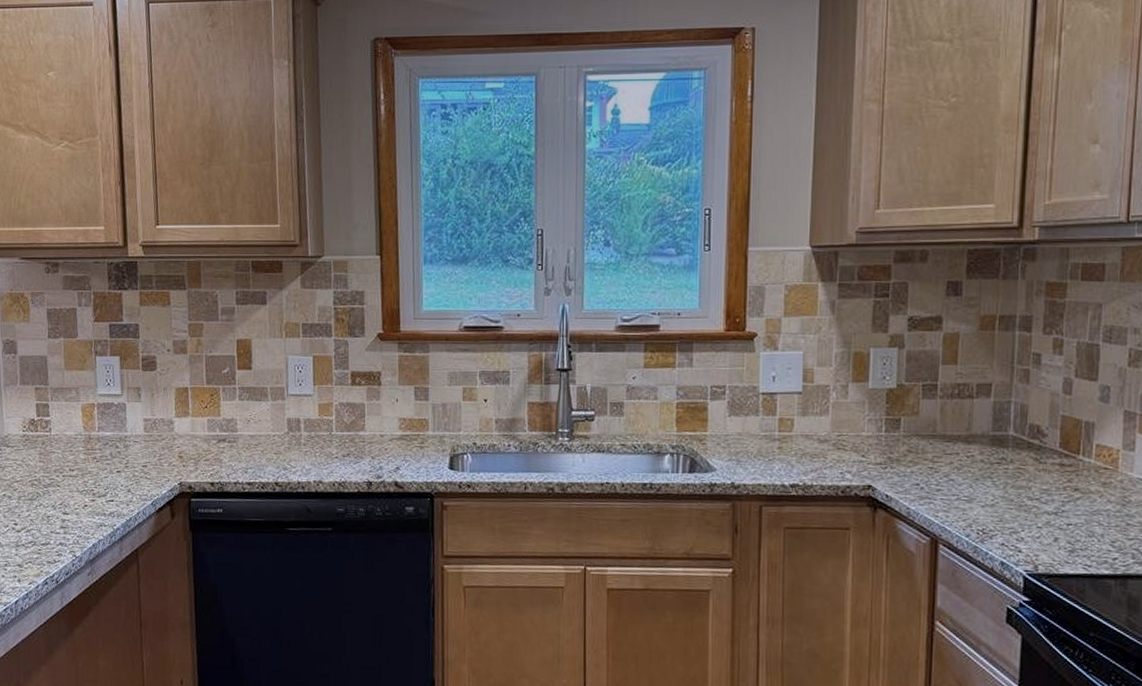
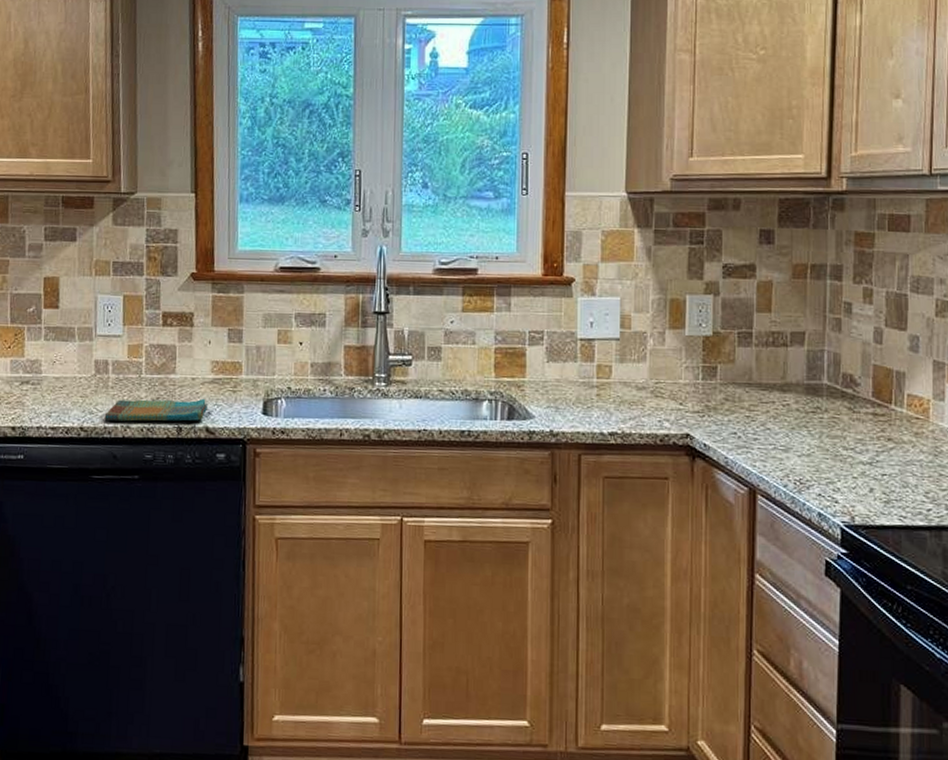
dish towel: none [298,454,397,477] -> present [104,398,209,422]

